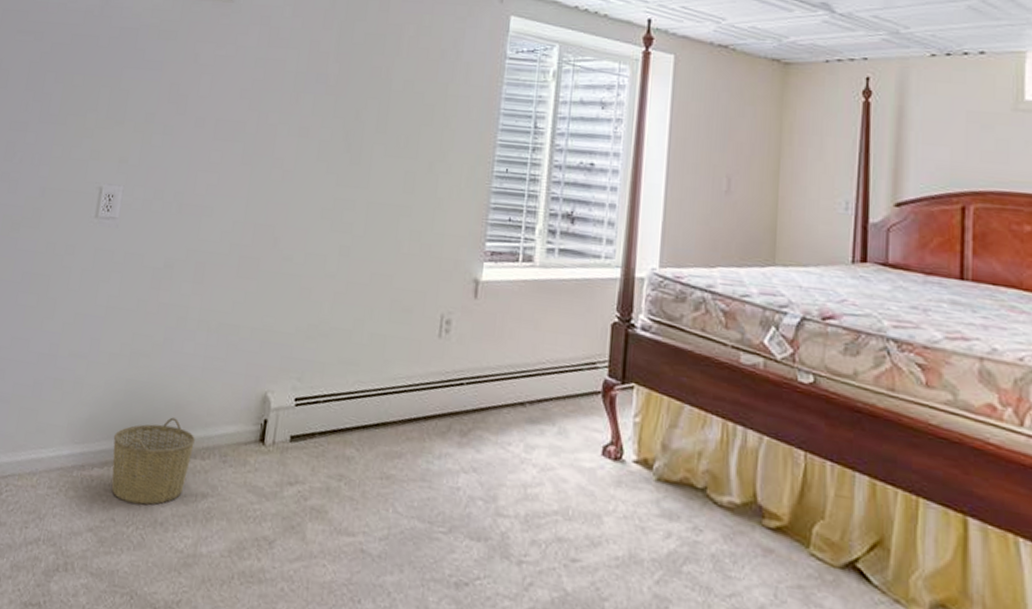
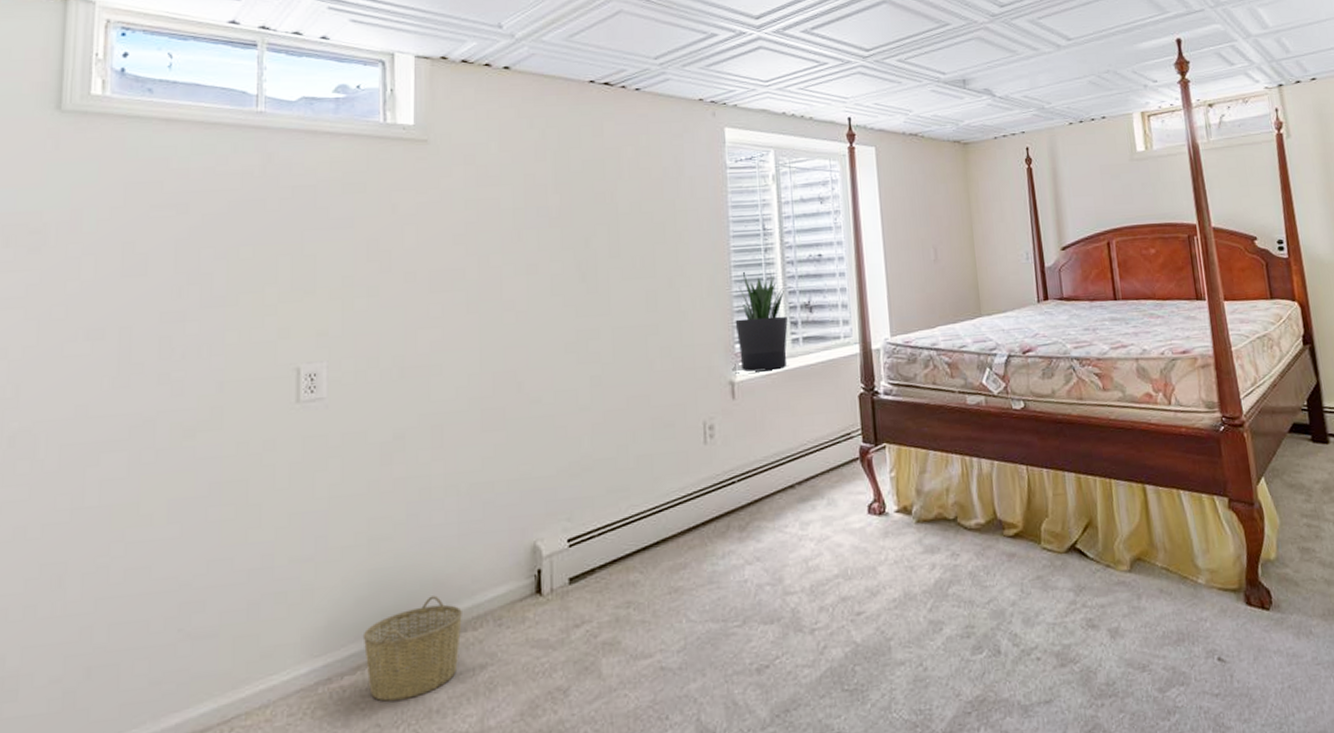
planter: none [488,169,547,279] -> present [735,272,788,373]

